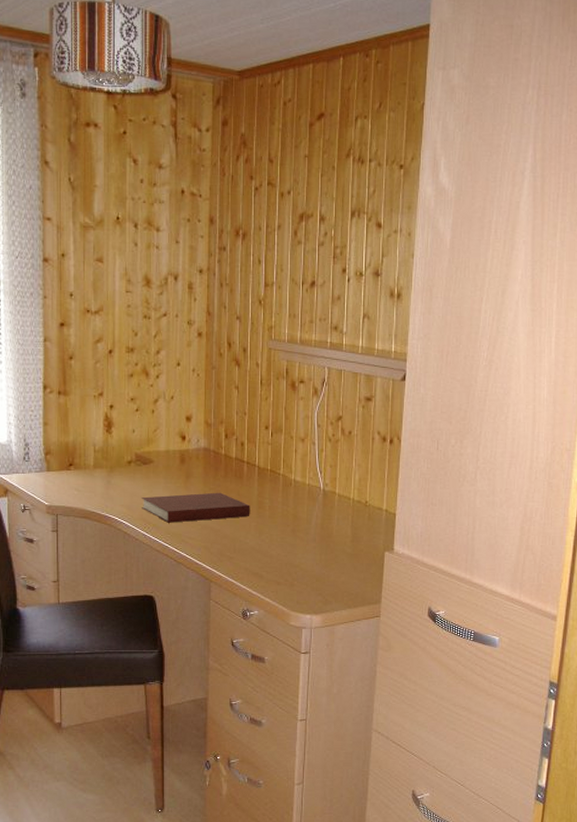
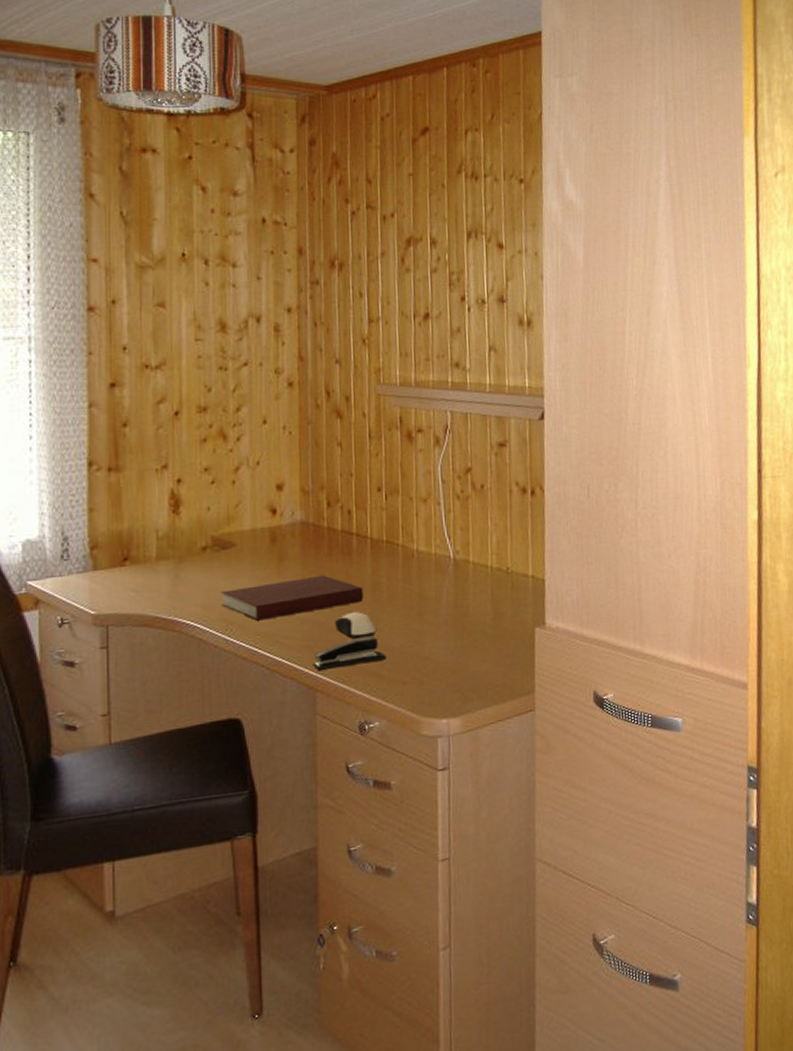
stapler: none [209,544,266,566] -> present [313,635,386,670]
computer mouse: none [227,523,259,545] -> present [335,611,376,639]

